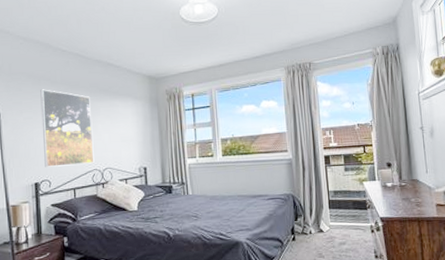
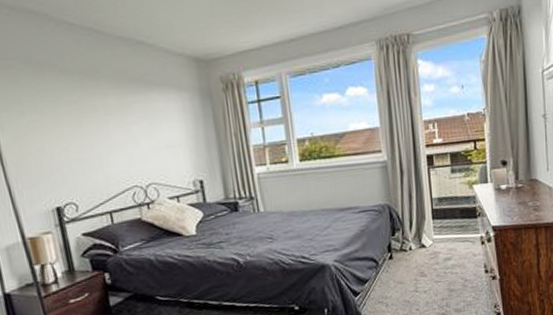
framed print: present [40,89,94,167] -> none [45,80,133,187]

